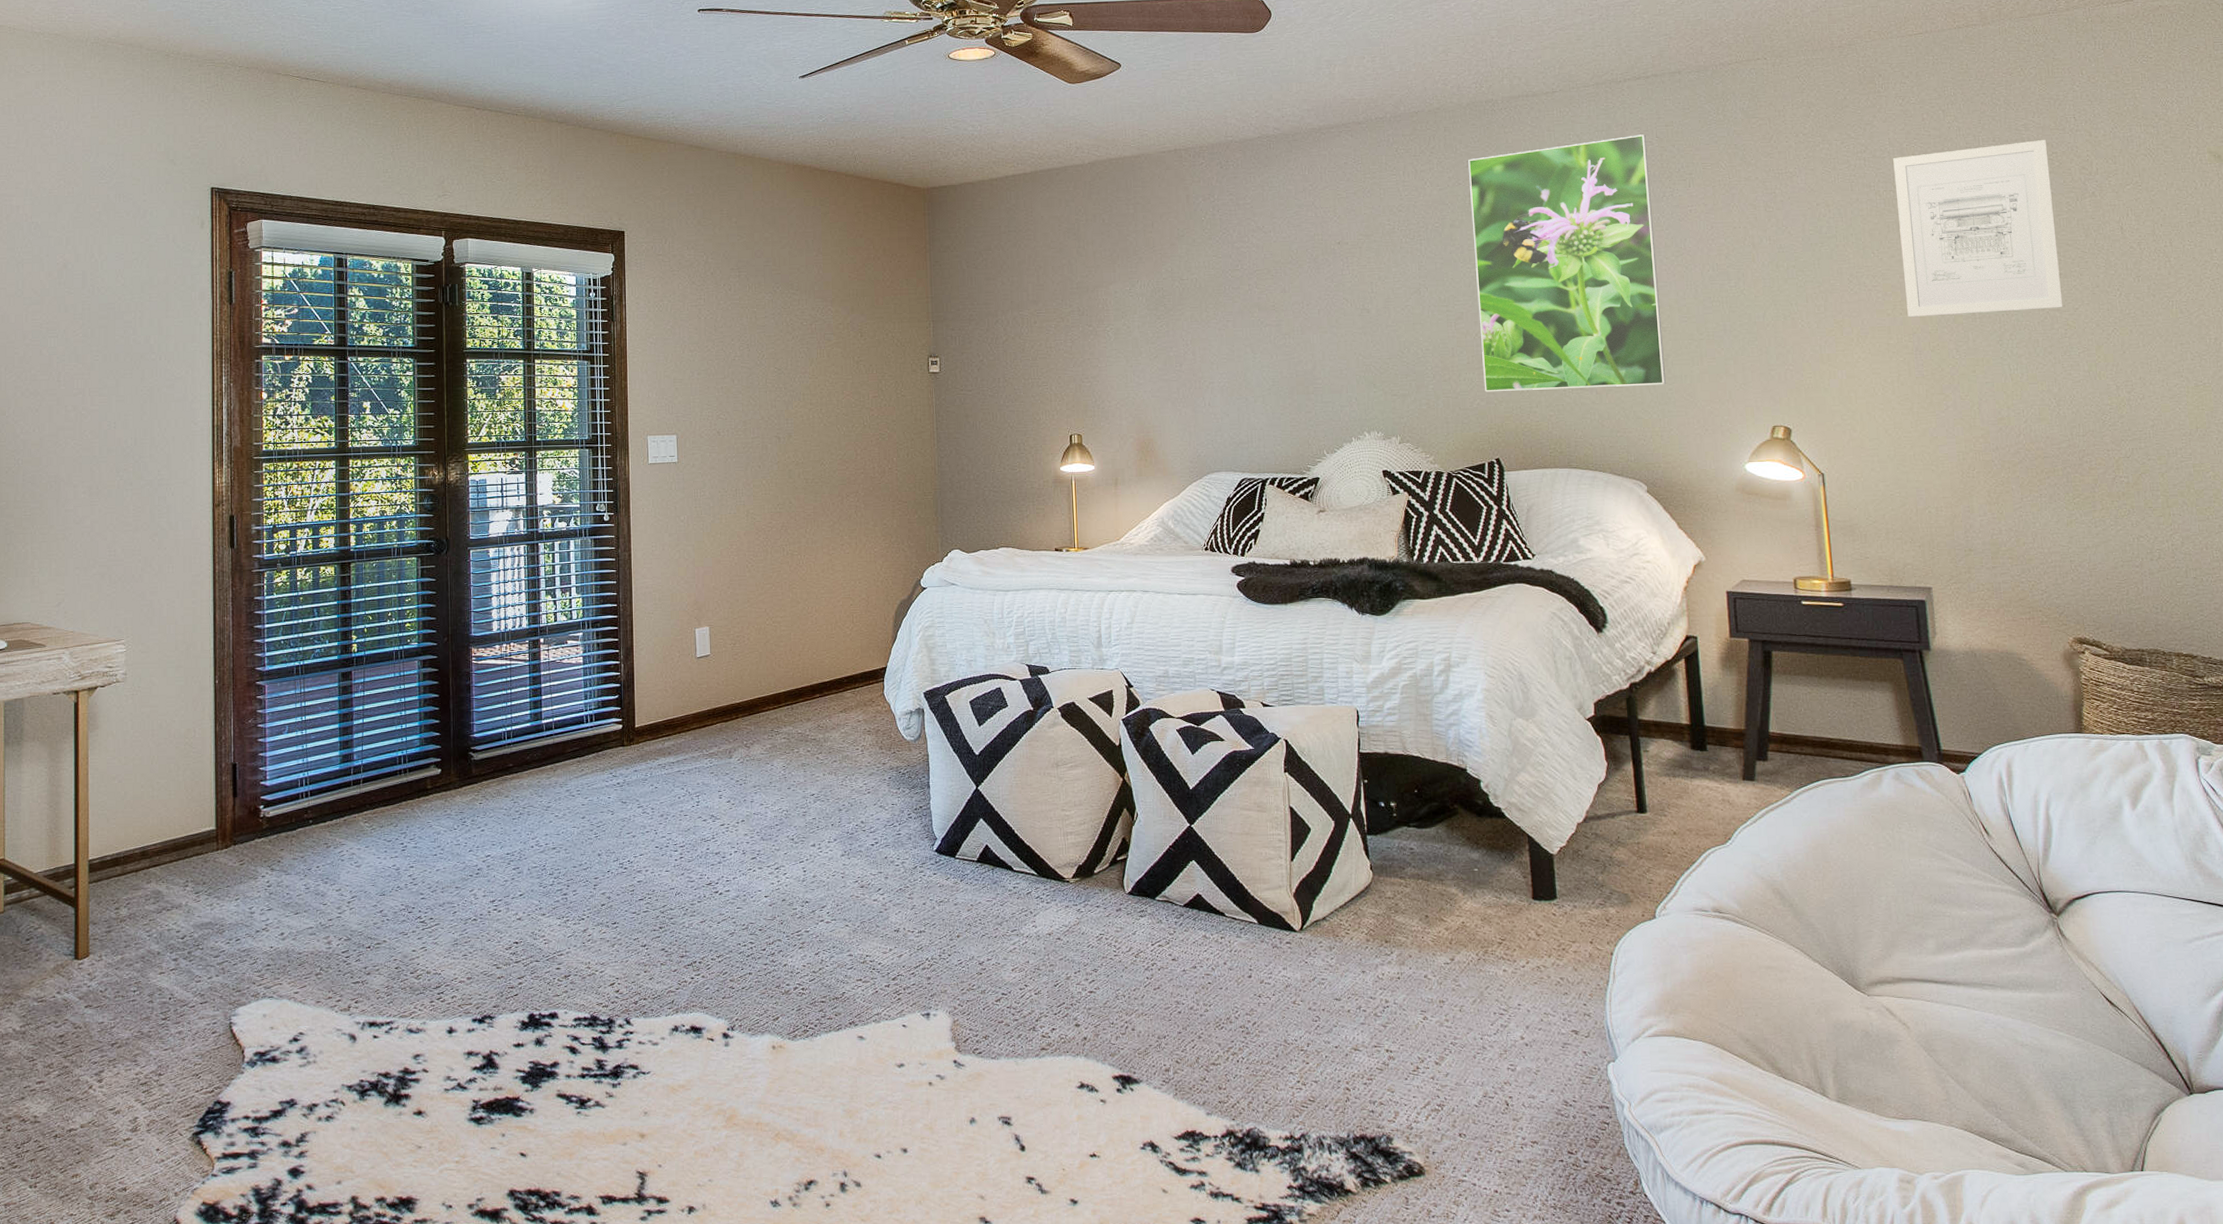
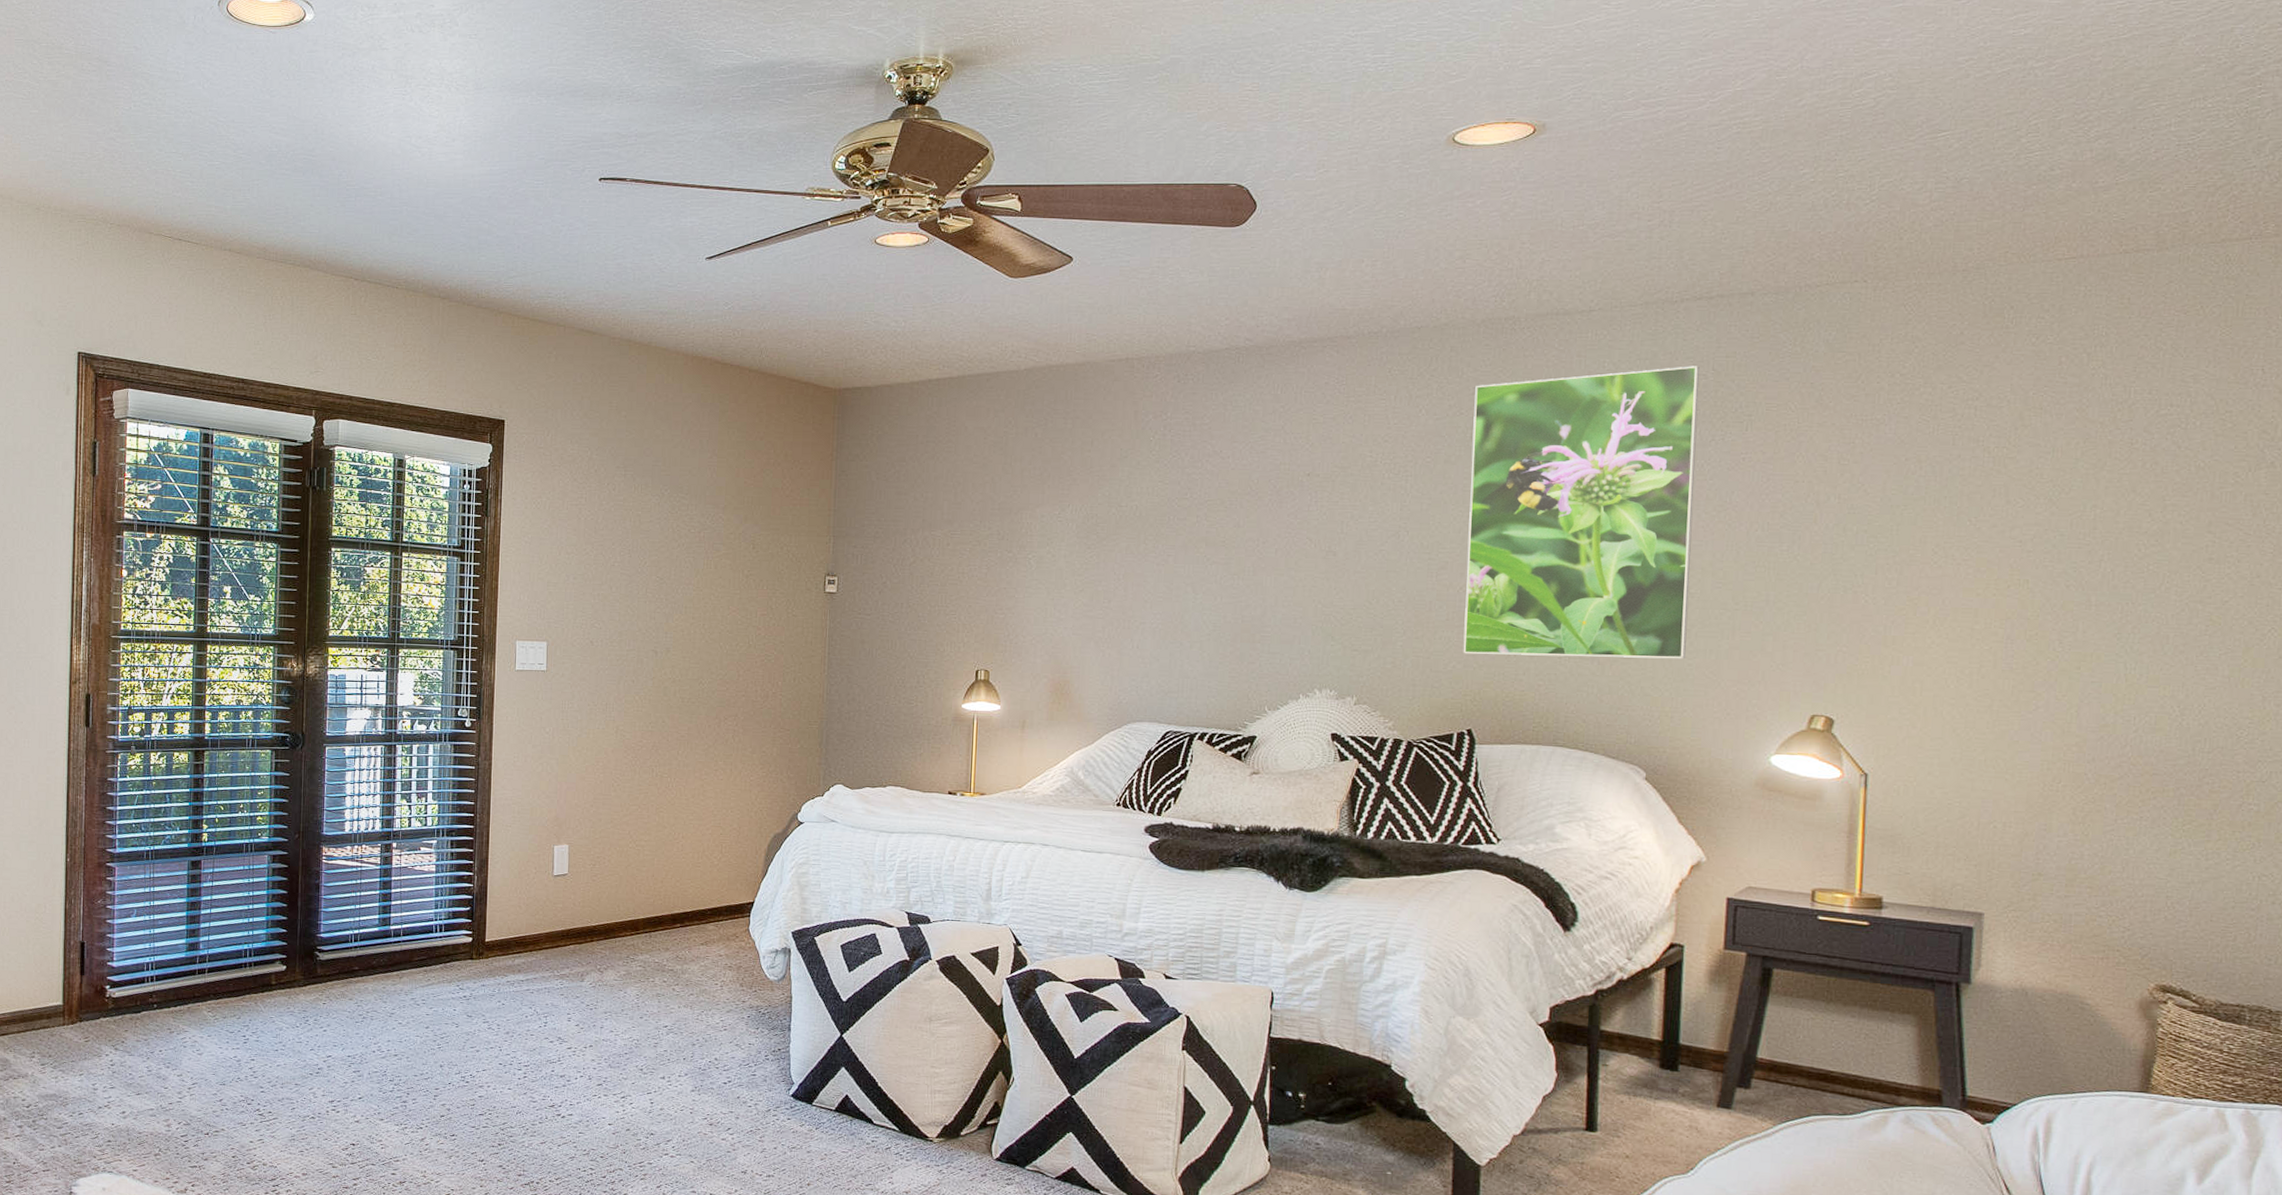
wall art: present [1893,140,2062,317] -> none [2003,395,2220,600]

